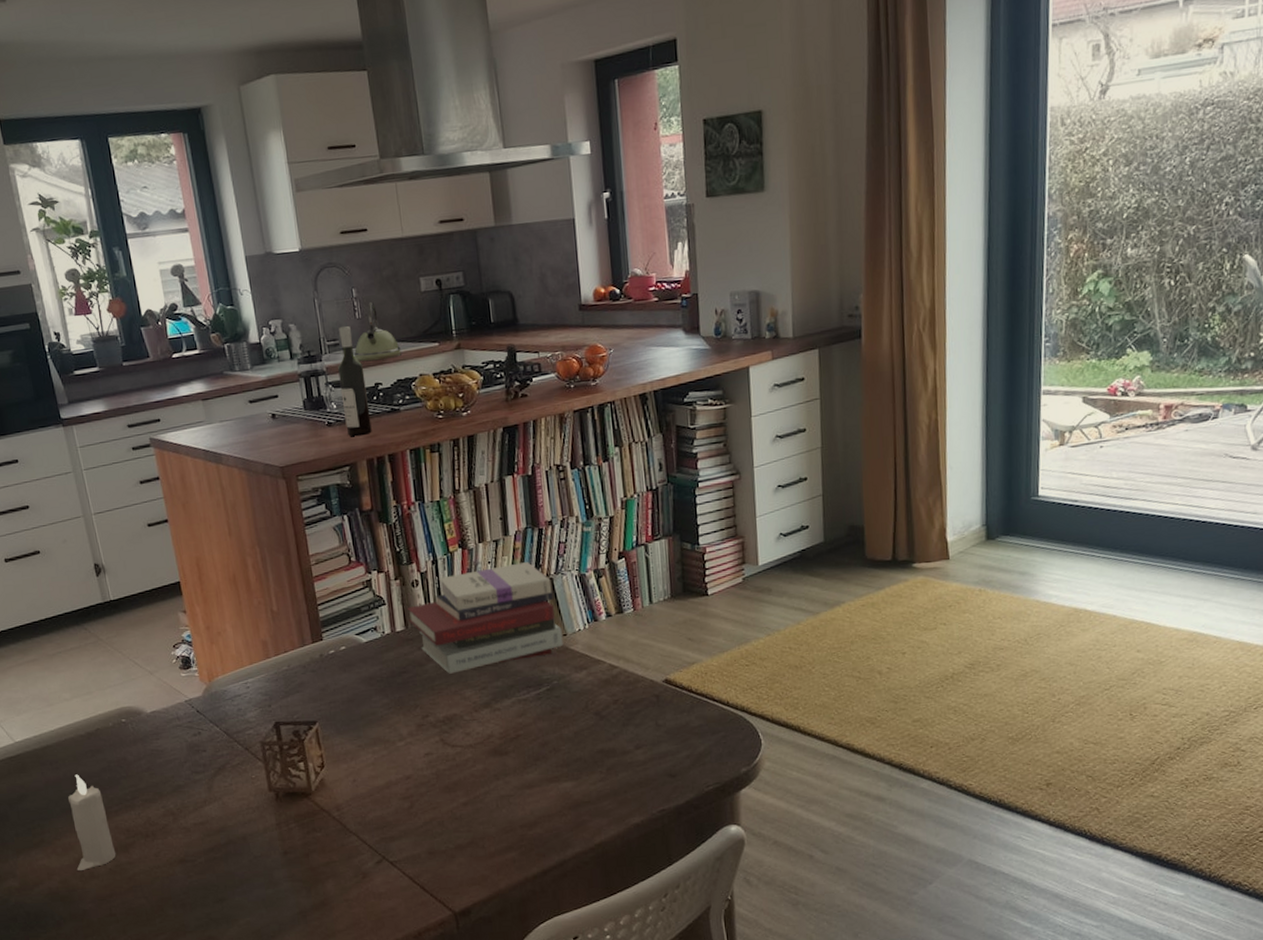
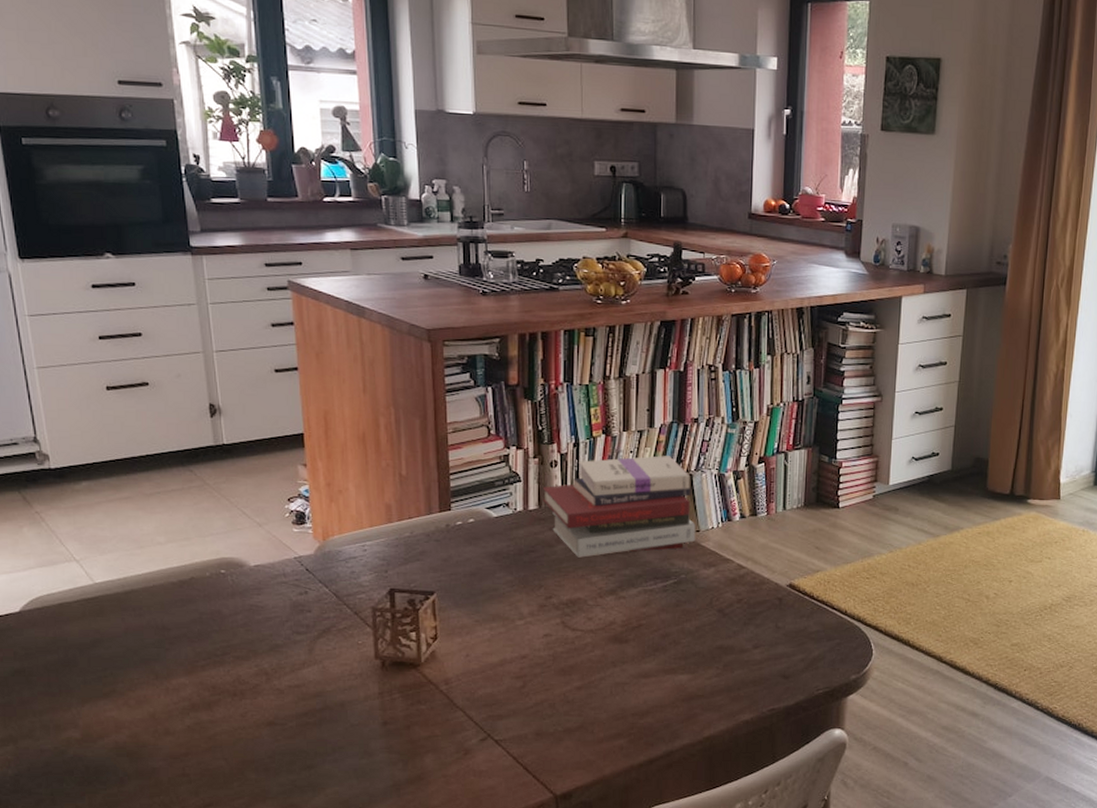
candle: present [68,774,116,871] -> none [149,623,197,726]
bottle: present [338,326,372,437] -> none [500,197,528,310]
kettle: present [354,302,403,363] -> none [519,177,568,237]

